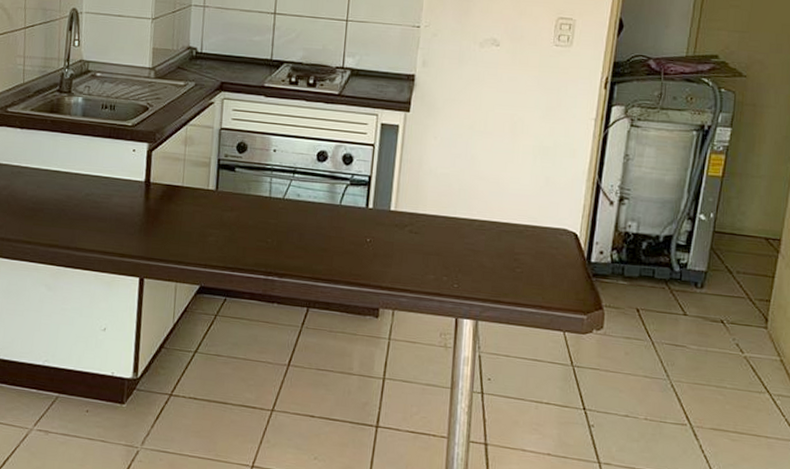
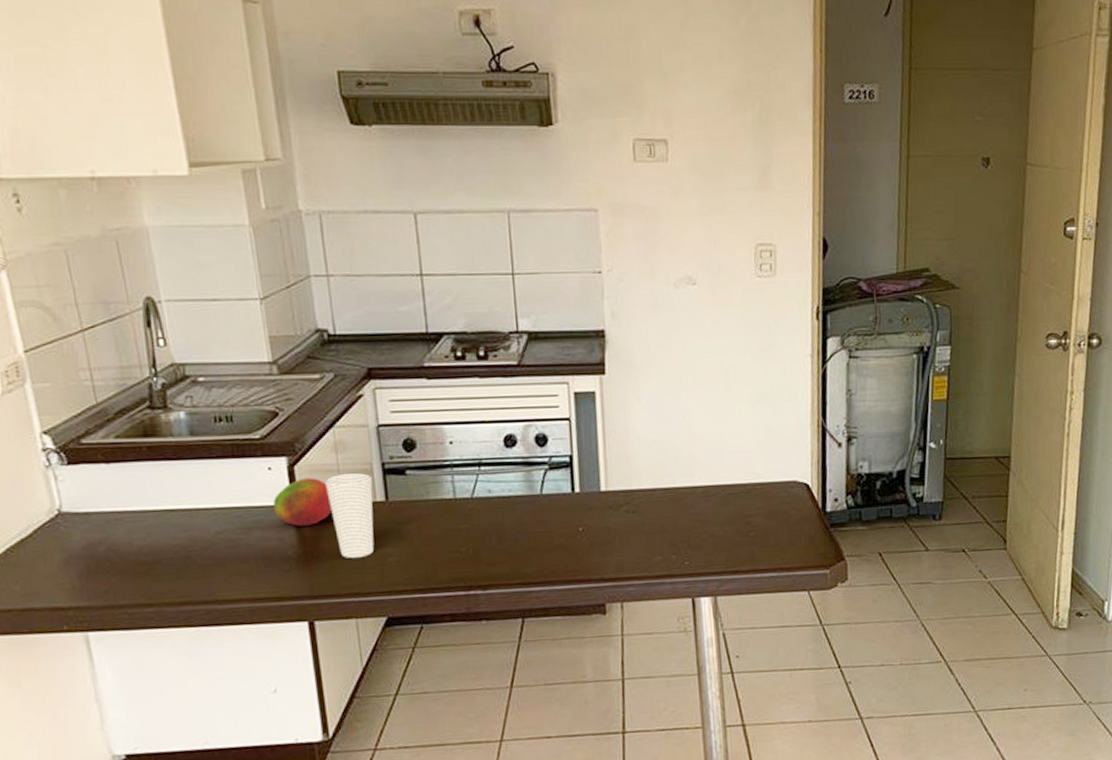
fruit: none [131,162,175,201] -> present [273,478,333,526]
cup: none [172,163,208,233] -> present [325,473,375,558]

